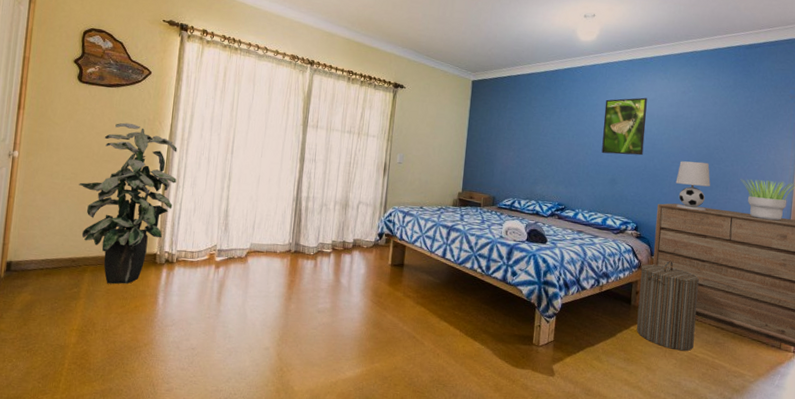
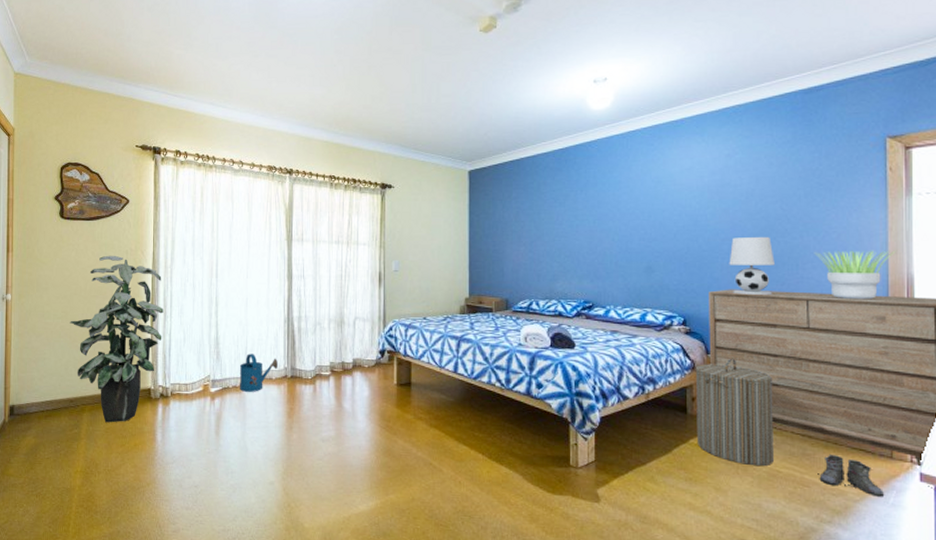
watering can: none [245,227,284,264] -> present [240,354,279,392]
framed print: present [601,97,647,156] -> none [630,167,684,237]
boots: none [726,344,772,380] -> present [819,455,885,497]

